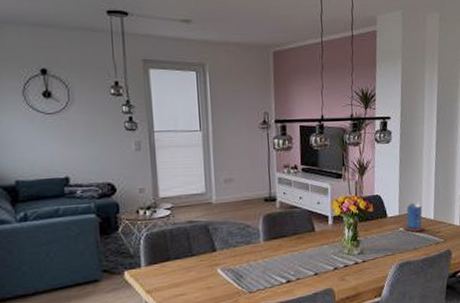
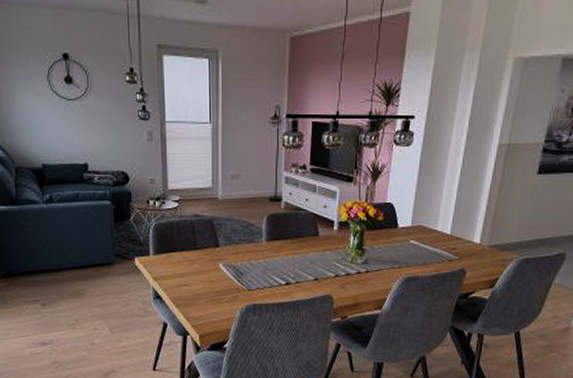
candle: present [402,201,425,232] -> none [413,213,439,246]

